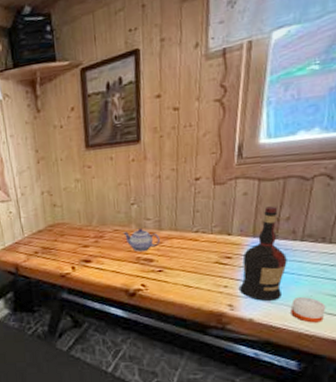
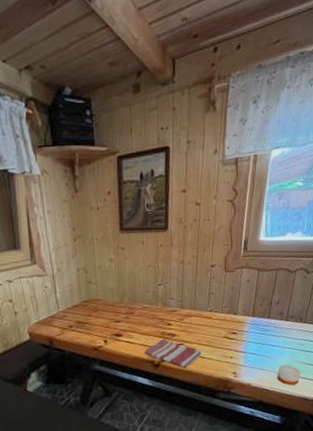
dish towel: none [117,265,187,299] -> present [144,339,202,369]
teapot: present [123,228,160,252] -> none [151,306,181,328]
liquor: present [240,206,287,302] -> none [242,292,276,369]

